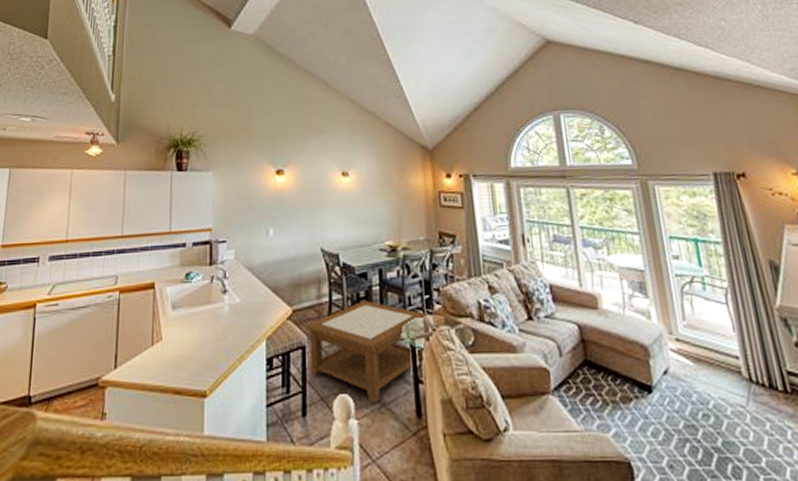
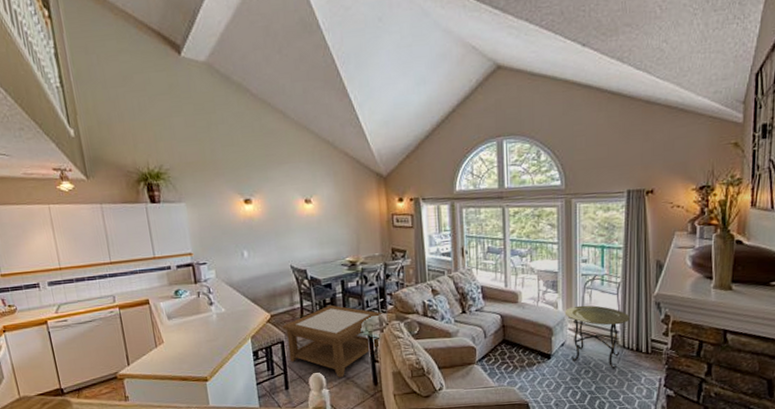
side table: none [660,316,751,416] -> present [564,305,630,370]

